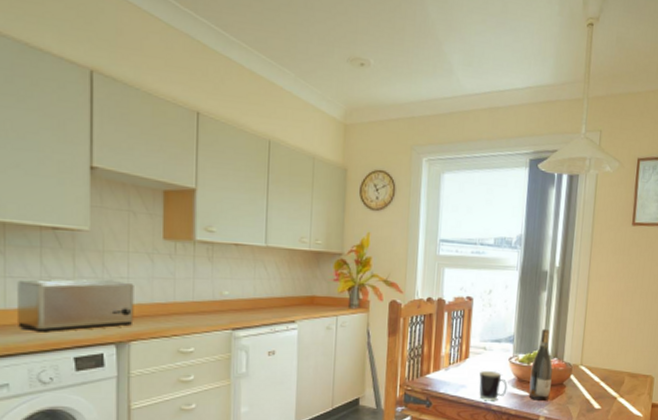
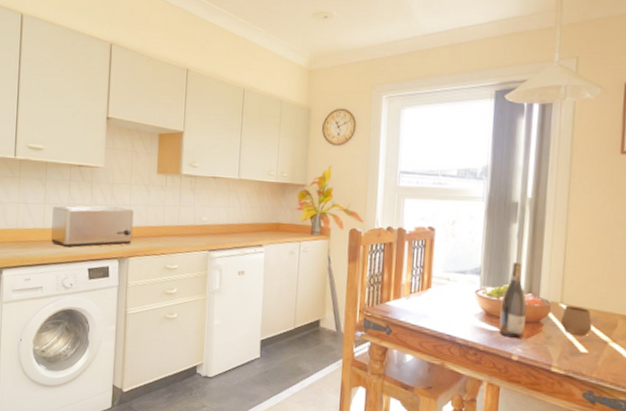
mug: present [478,371,508,401] -> none [441,302,474,334]
cup: none [580,367,605,395] -> present [560,305,592,337]

